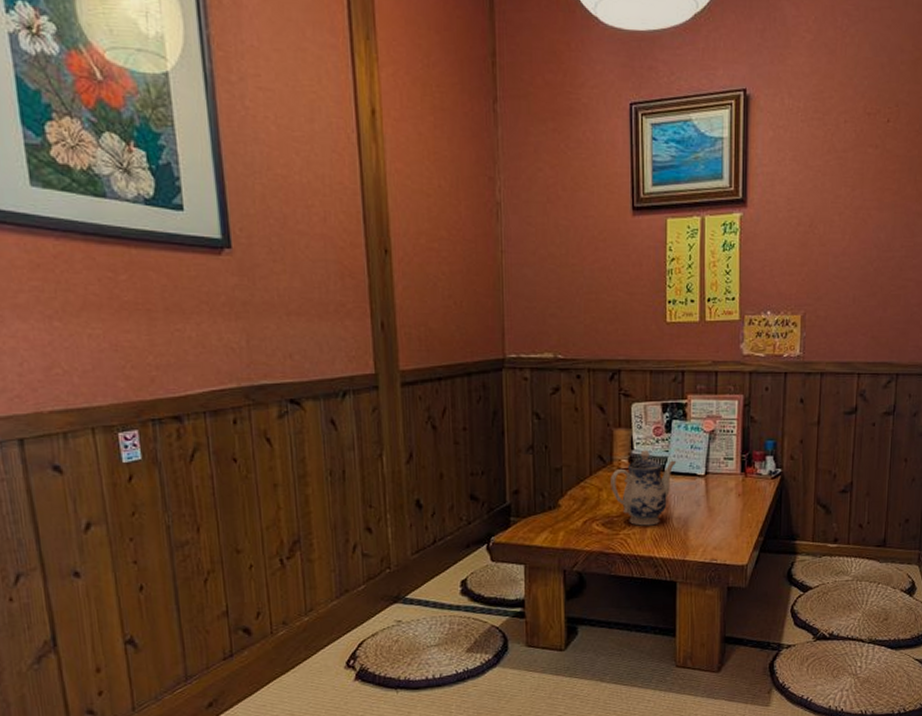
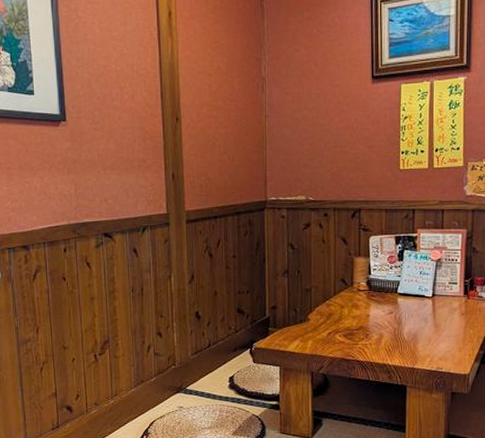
teapot: present [611,450,677,526] -> none [351,275,408,338]

